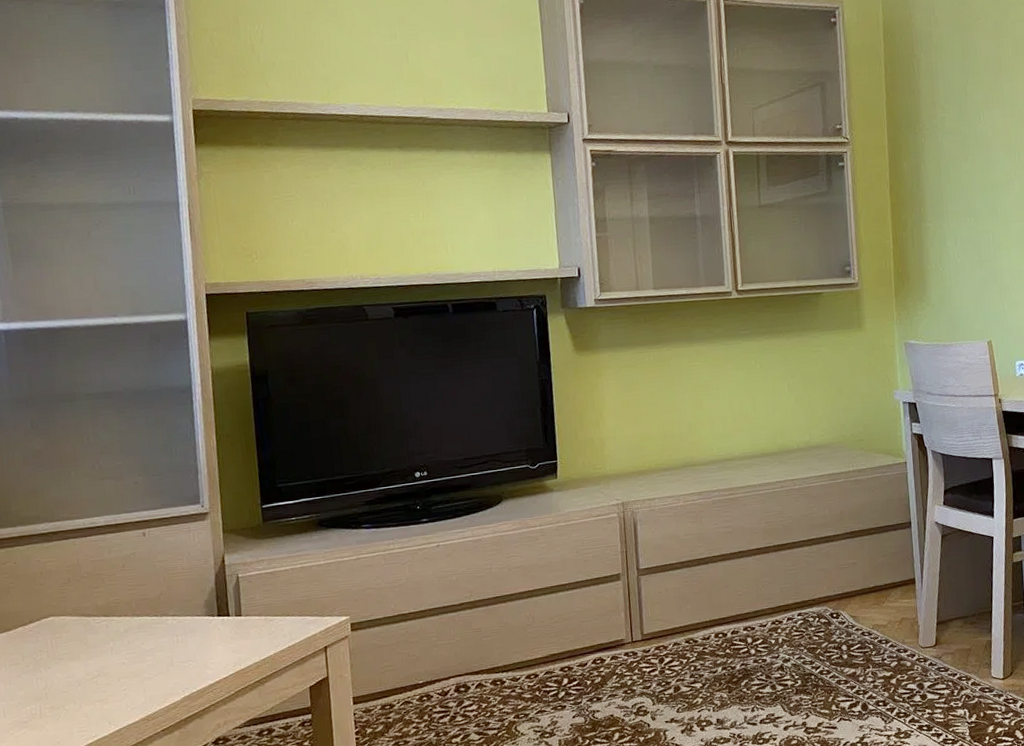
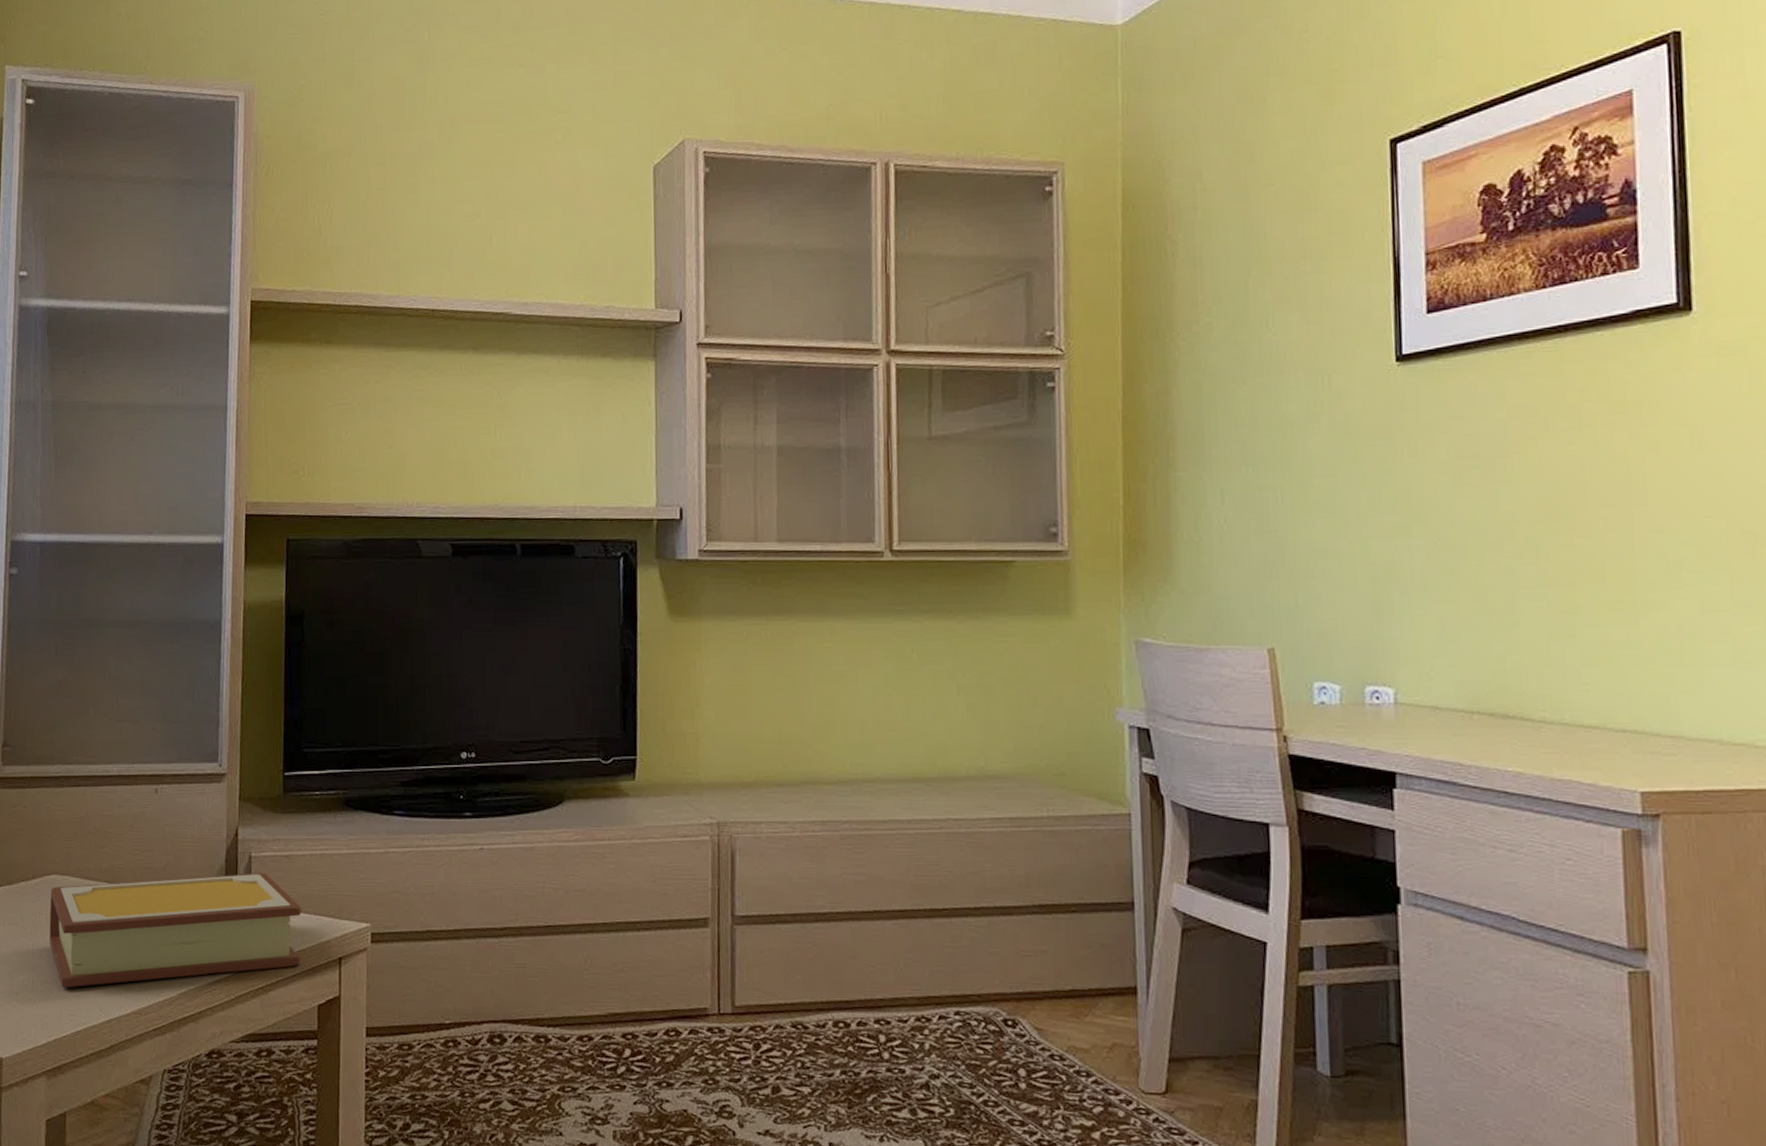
book: none [49,589,291,710] -> present [49,873,302,988]

